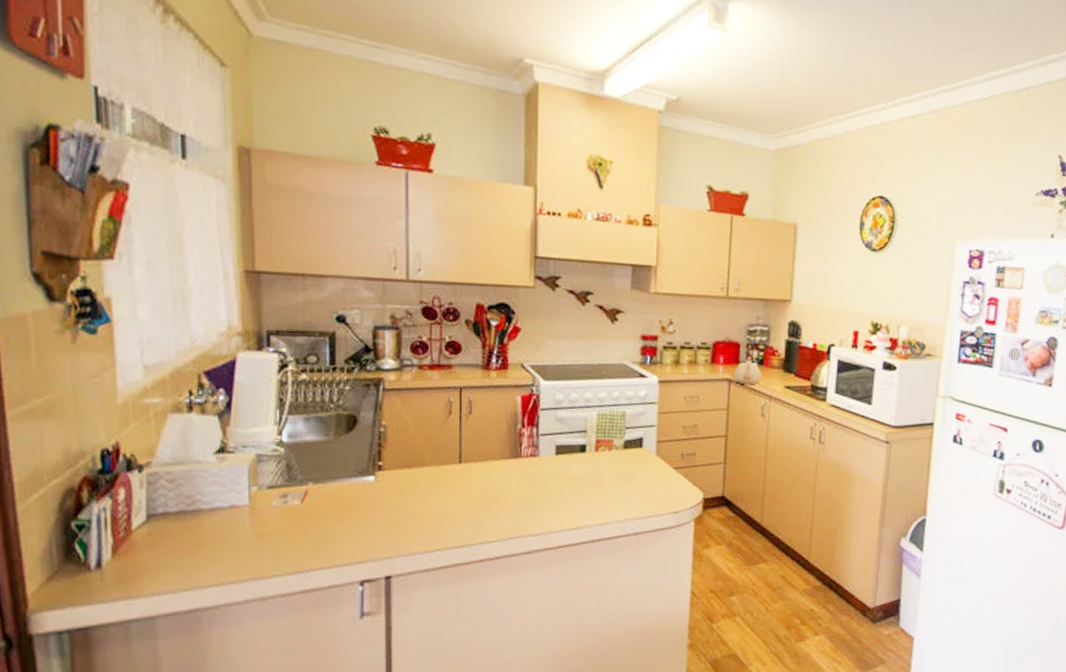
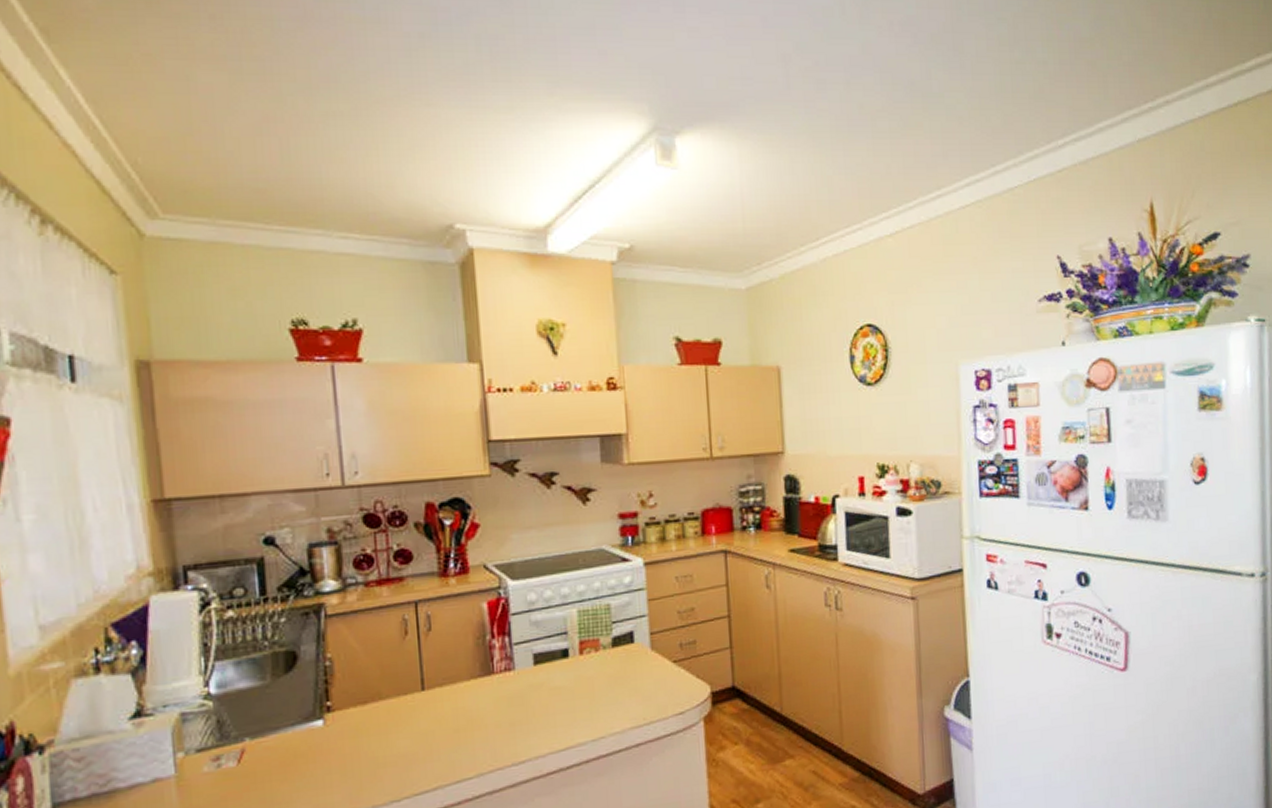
teapot: present [732,360,763,386] -> none [728,525,762,555]

